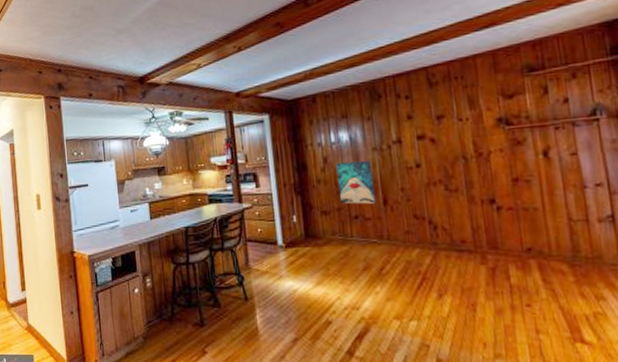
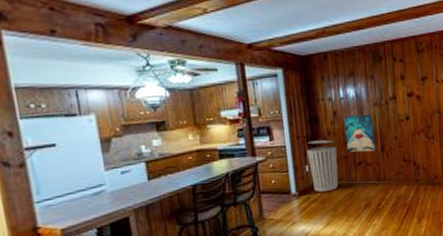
trash can: none [295,187,331,246] -> present [307,138,339,192]

